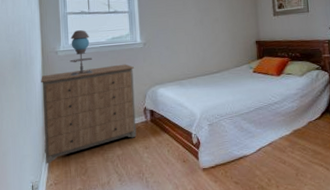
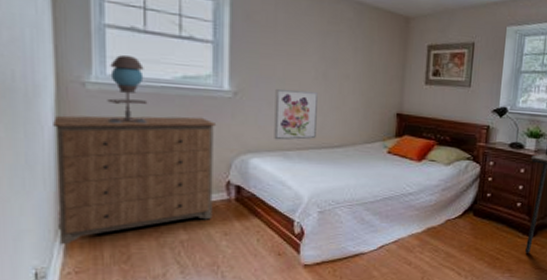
wall art: none [170,34,200,73] -> present [274,88,318,141]

